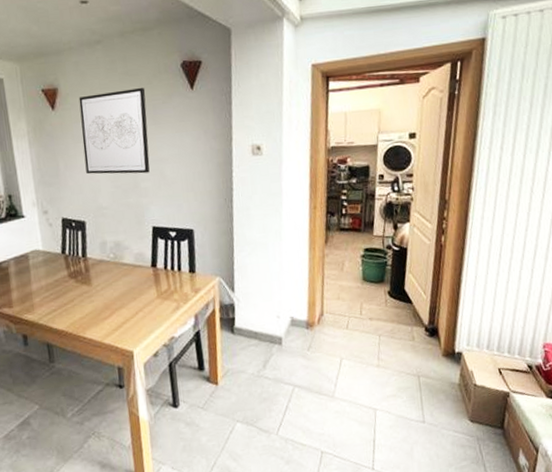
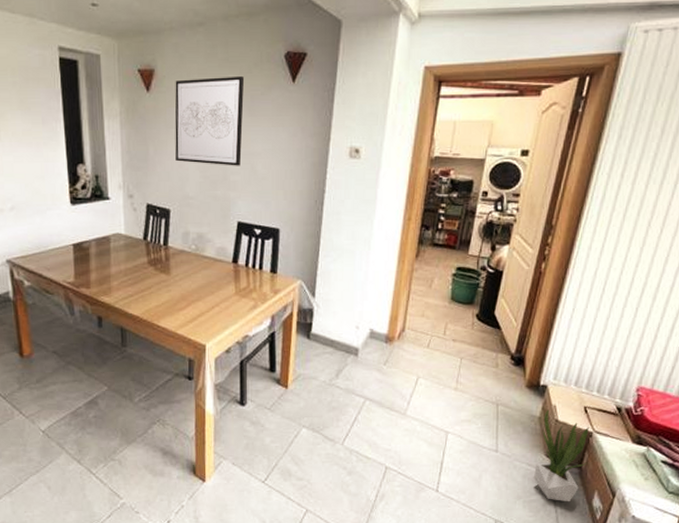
potted plant: none [461,375,509,464] -> present [533,409,589,502]

